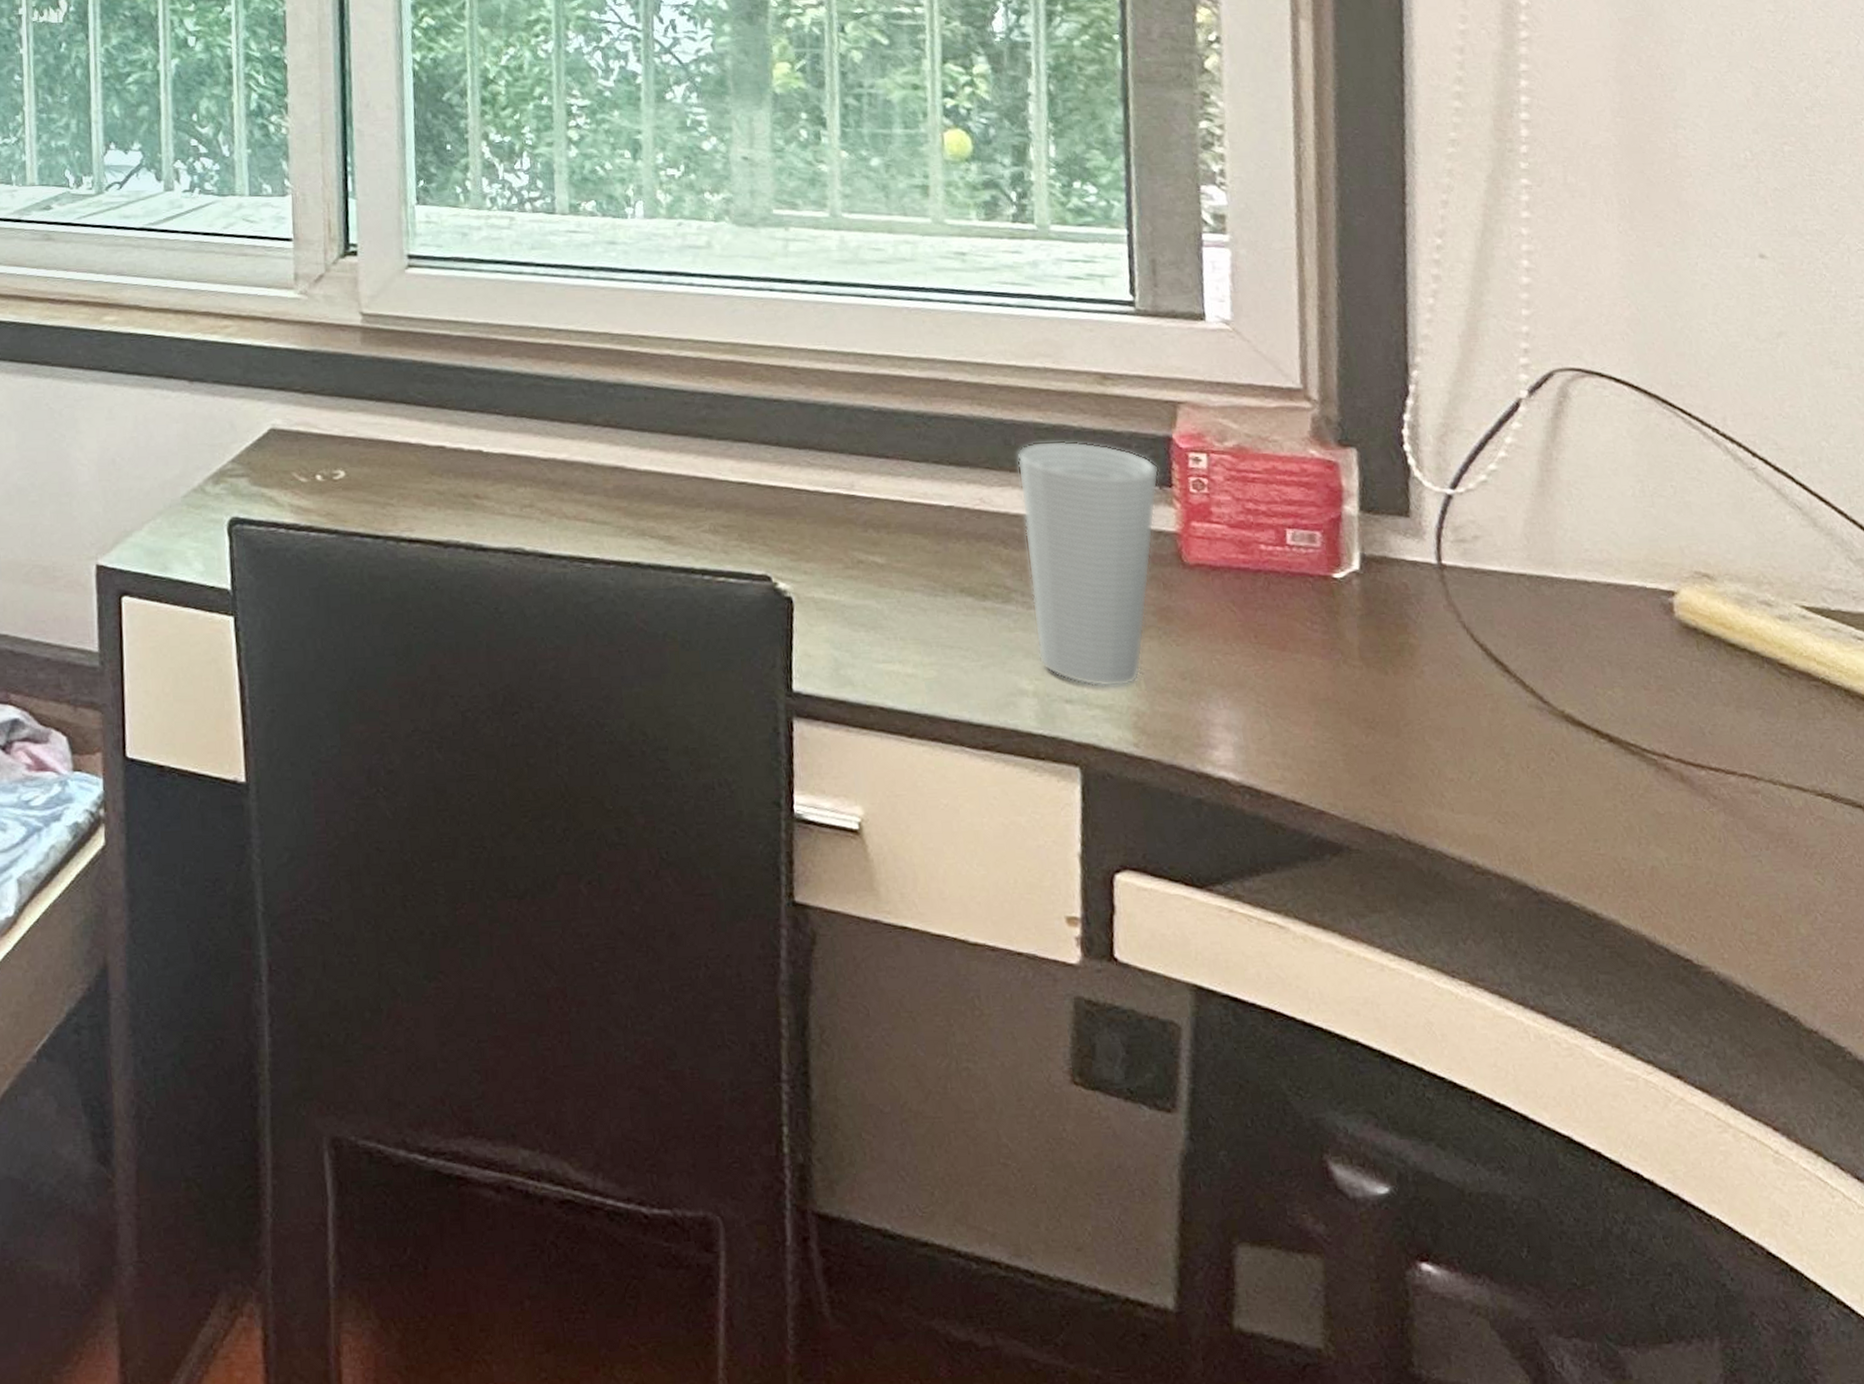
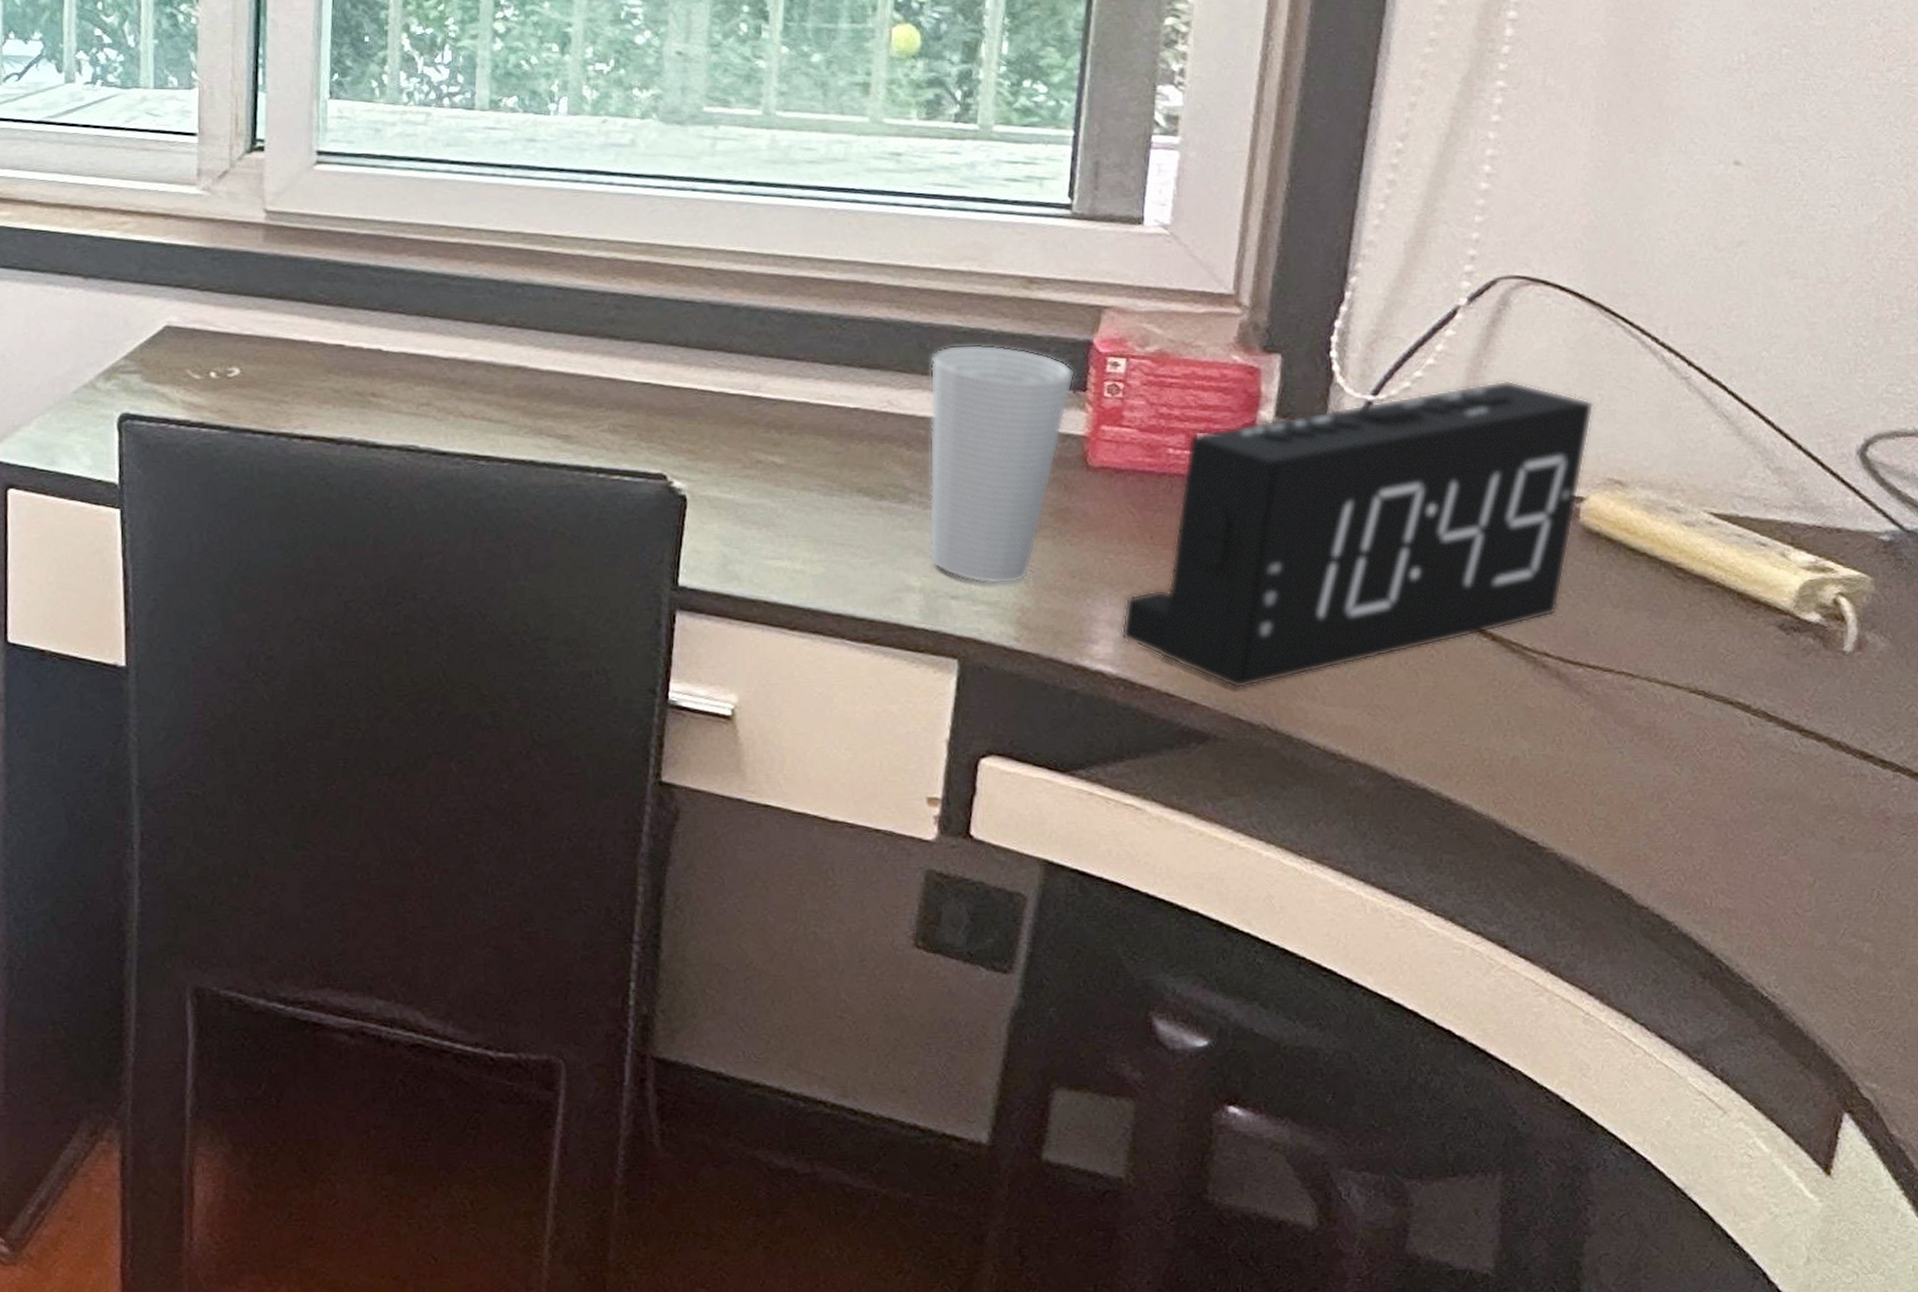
alarm clock: none [1238,472,1670,796] -> present [1121,380,1594,689]

